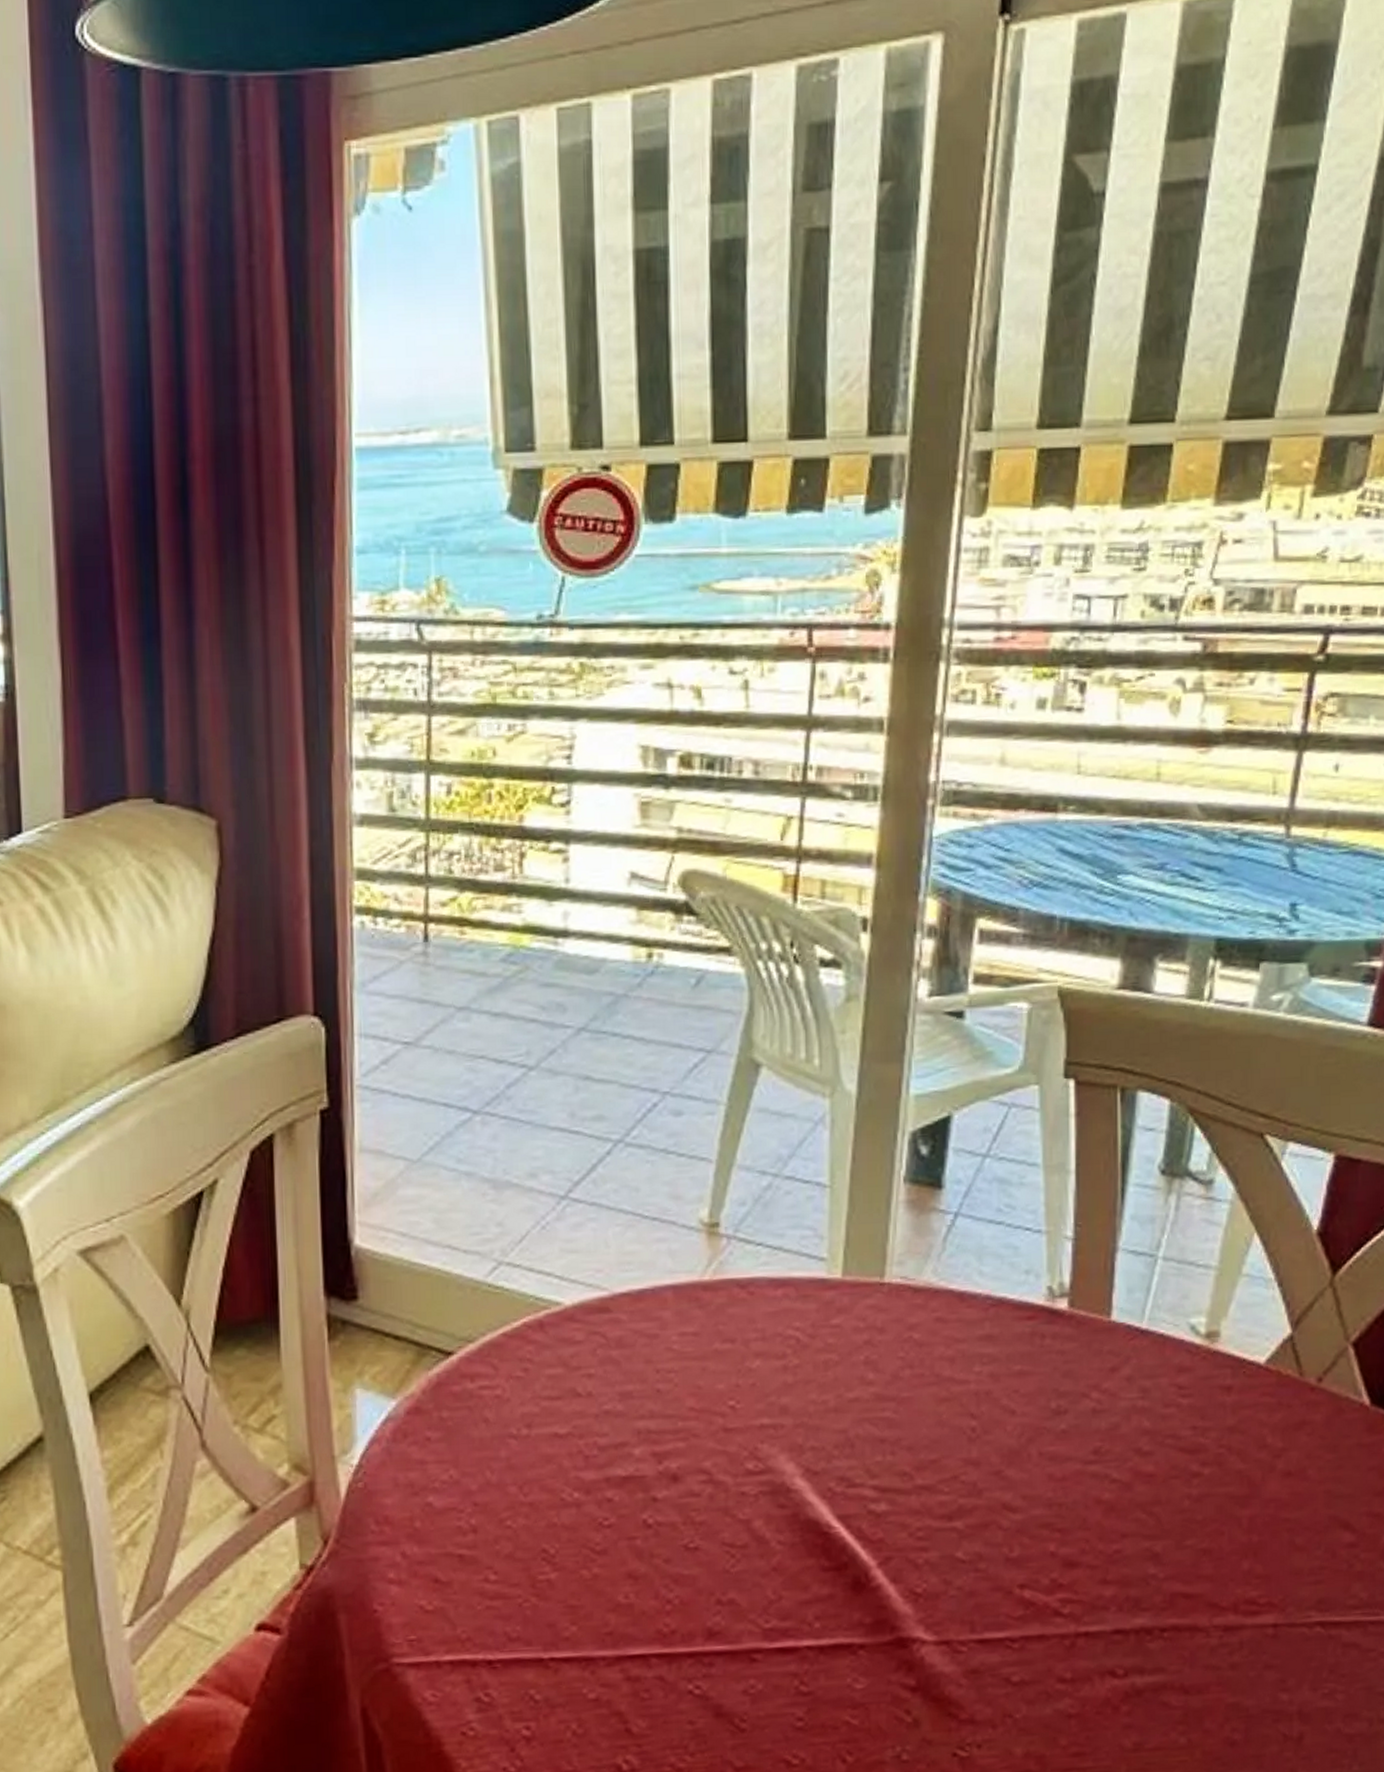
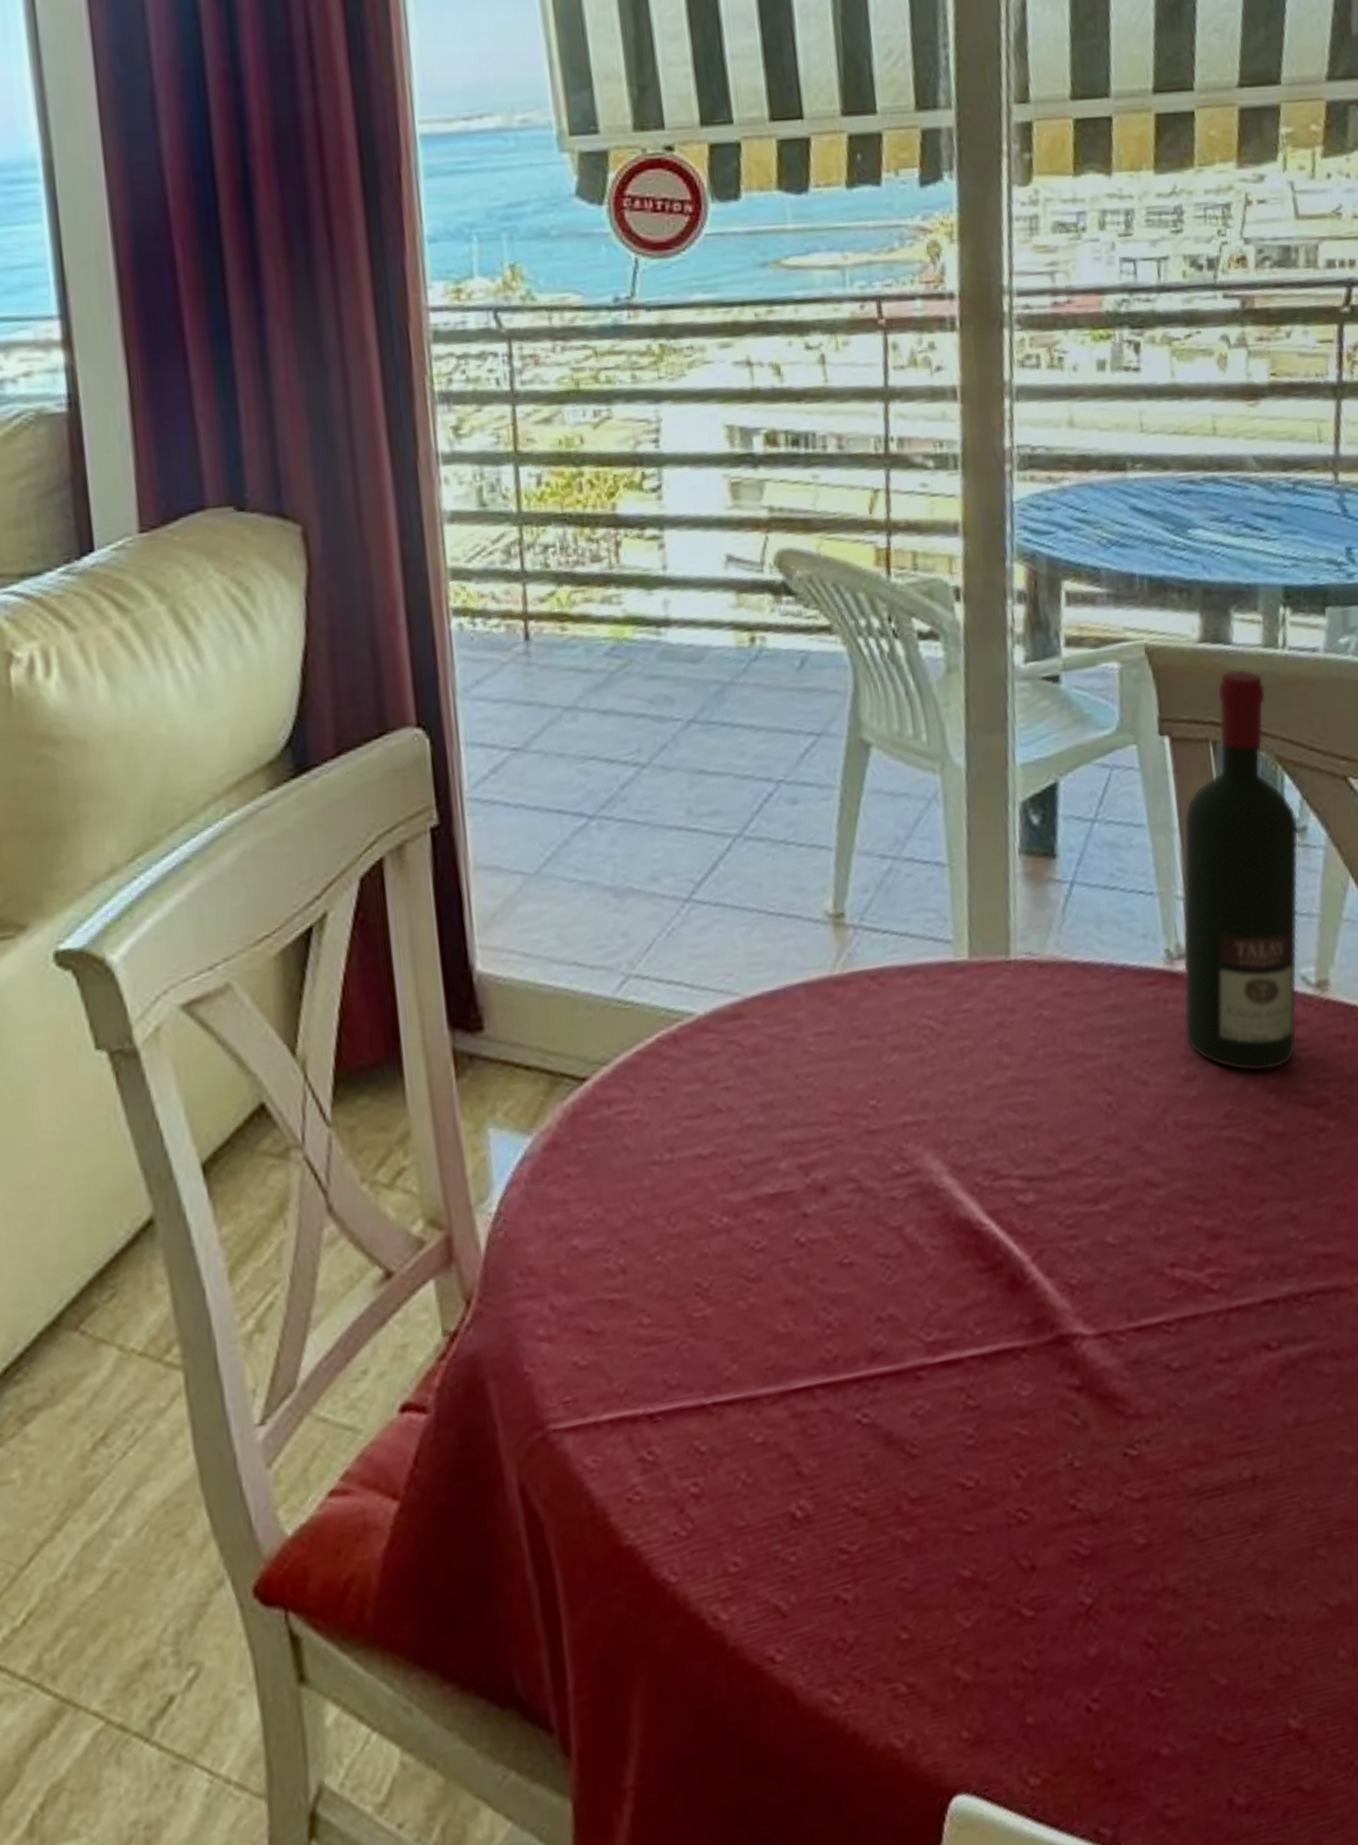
wine bottle: none [1058,1018,1205,1414] -> present [1183,669,1299,1072]

